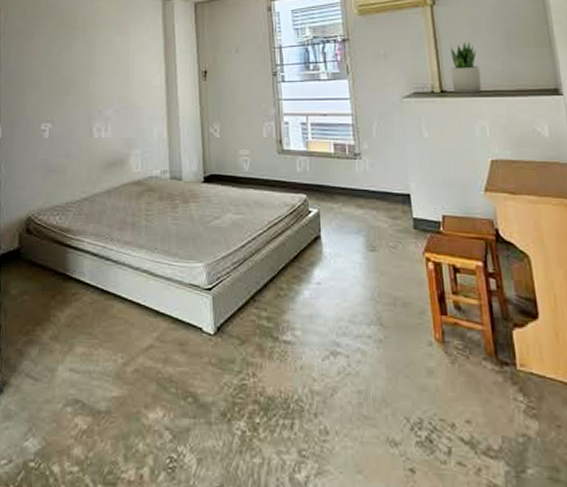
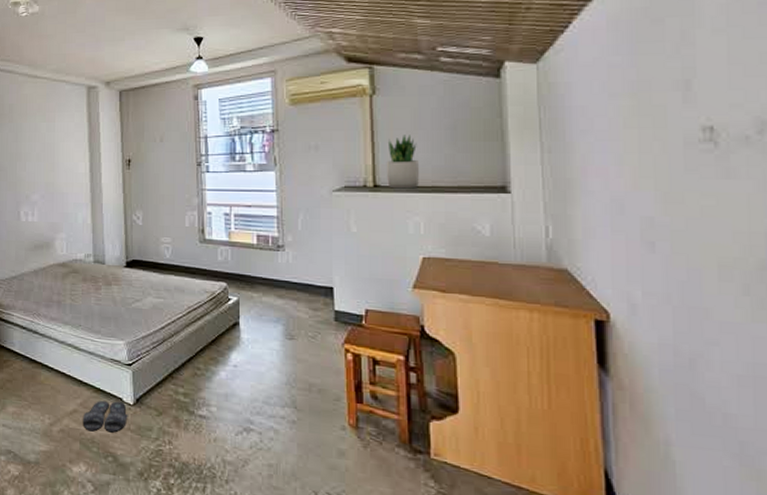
slippers: none [159,332,209,369] -> present [82,401,128,433]

